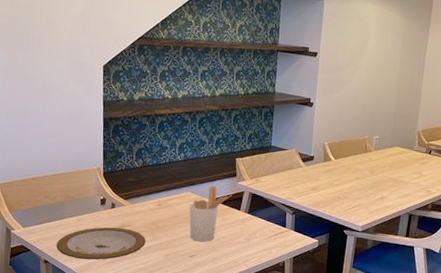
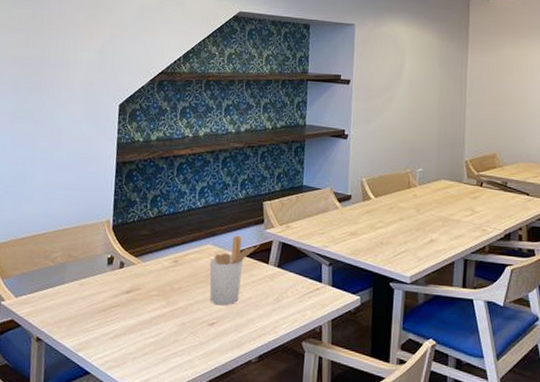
plate: present [56,227,146,260] -> none [52,291,158,335]

